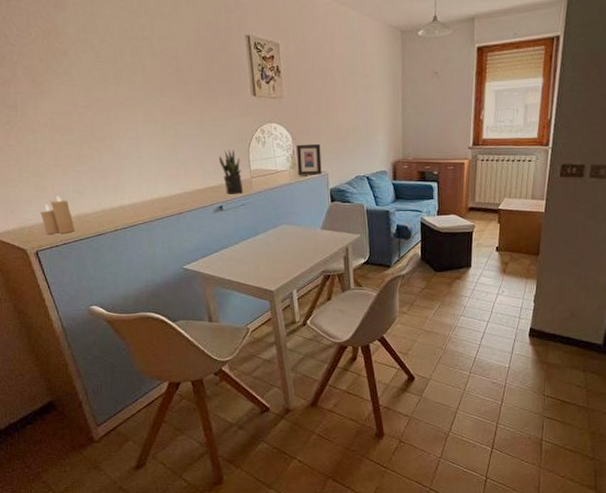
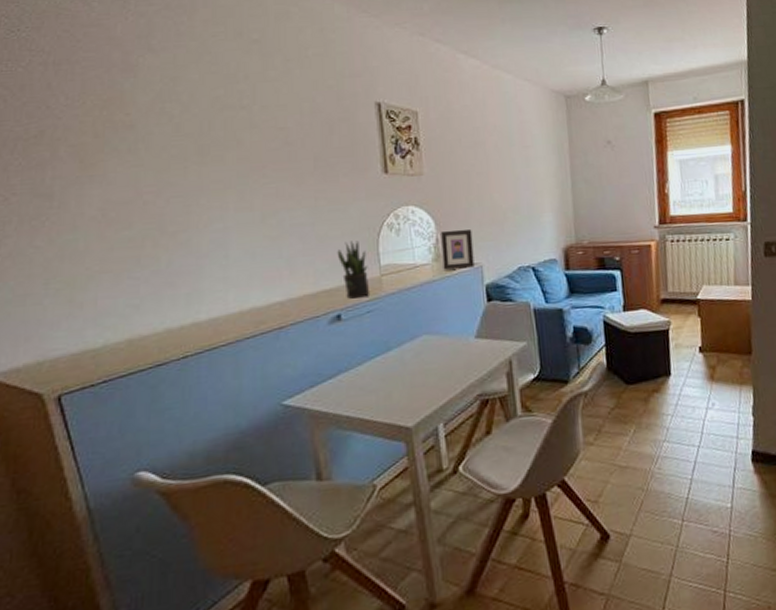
candle: present [40,196,75,234] -> none [71,313,122,369]

